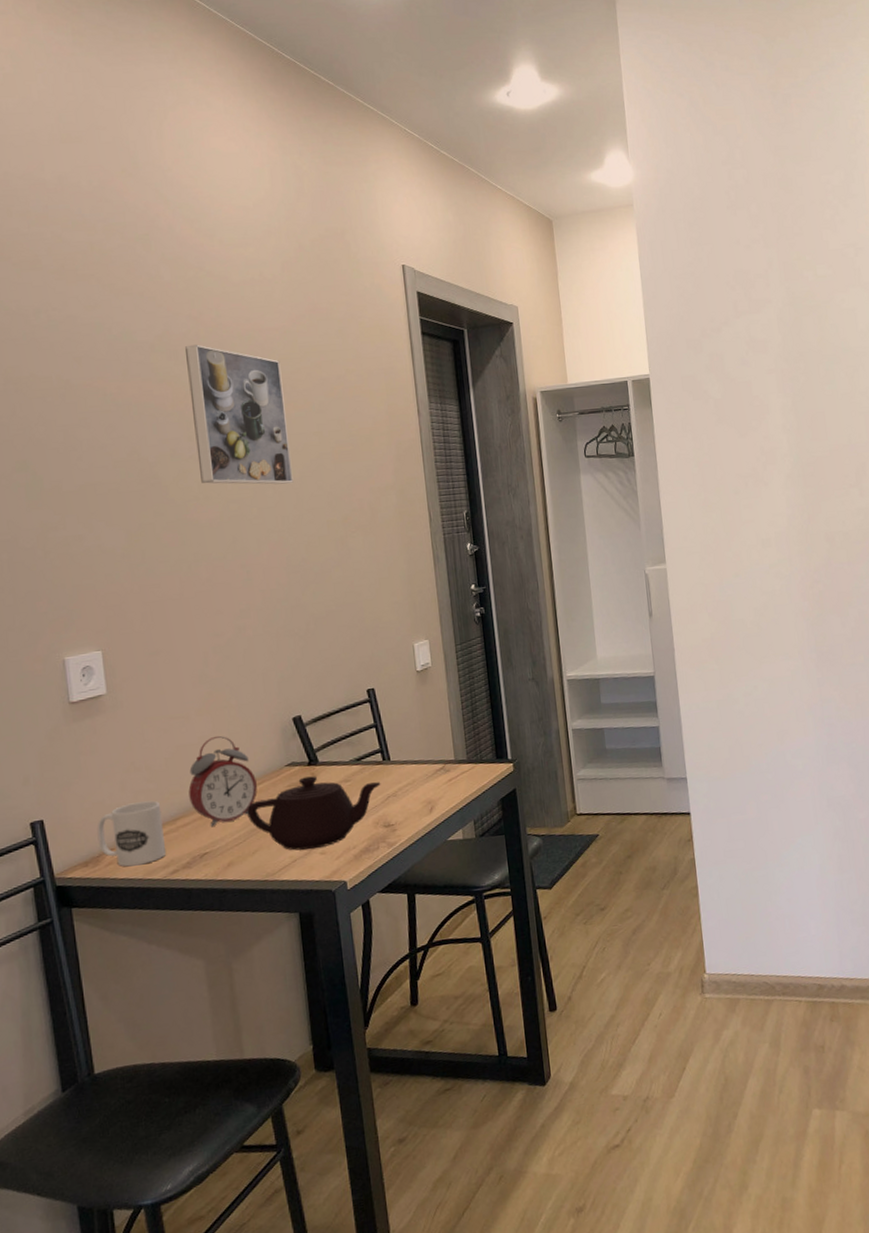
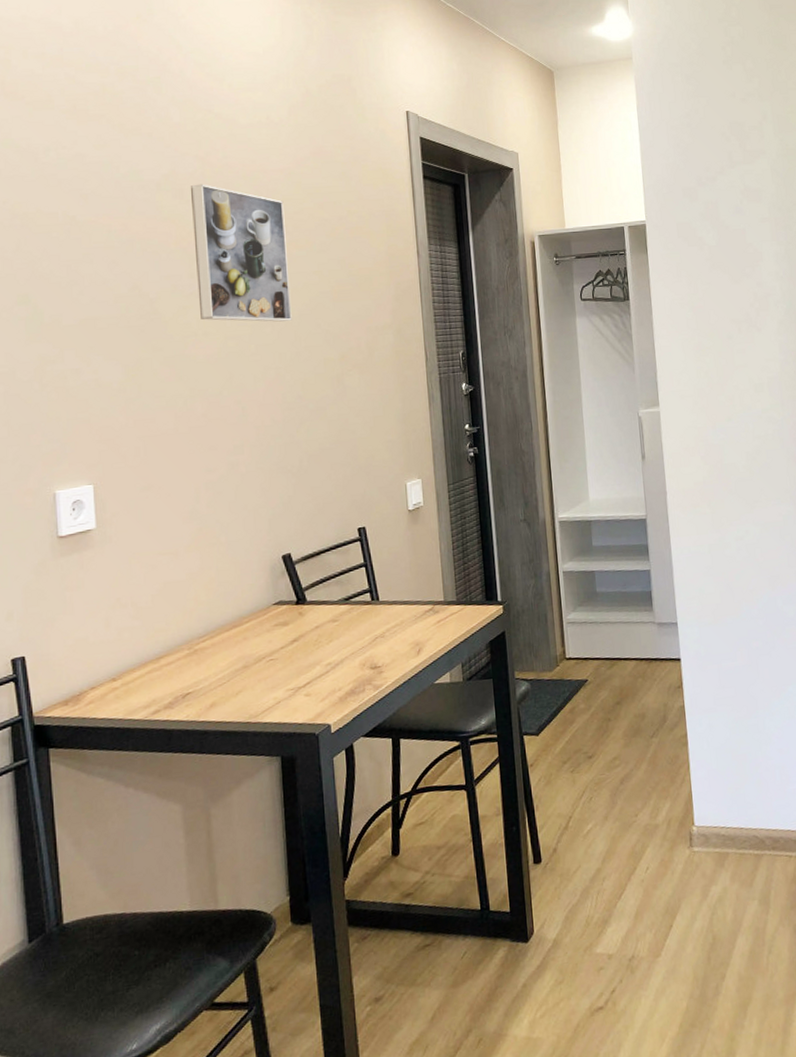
mug: present [97,800,167,867] -> none [79,638,149,706]
alarm clock: present [188,735,257,827] -> none [174,572,244,667]
teapot: present [247,776,381,851] -> none [232,615,369,692]

